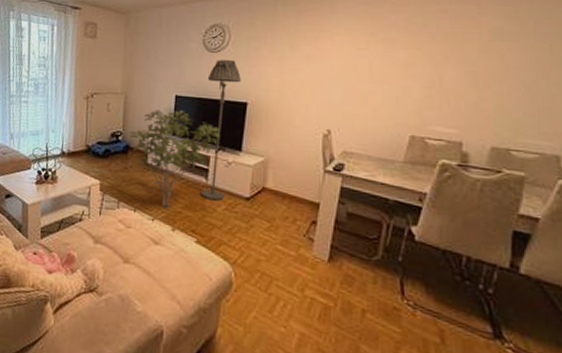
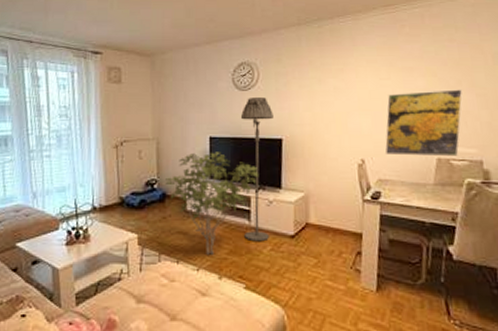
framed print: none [353,64,450,136] -> present [384,89,463,157]

